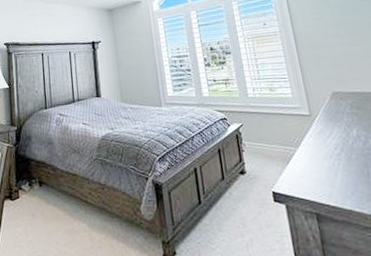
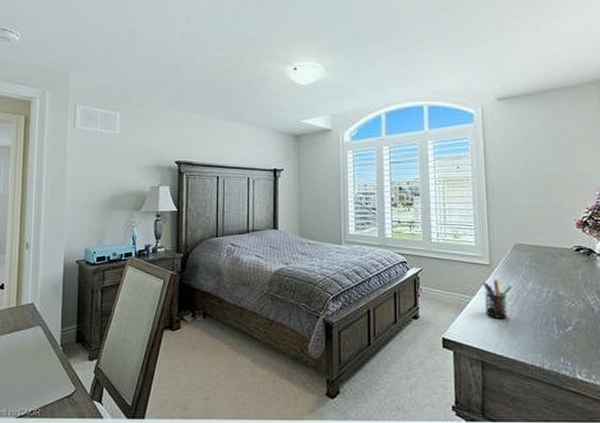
pen holder: none [306,128,337,170] -> present [483,279,512,320]

